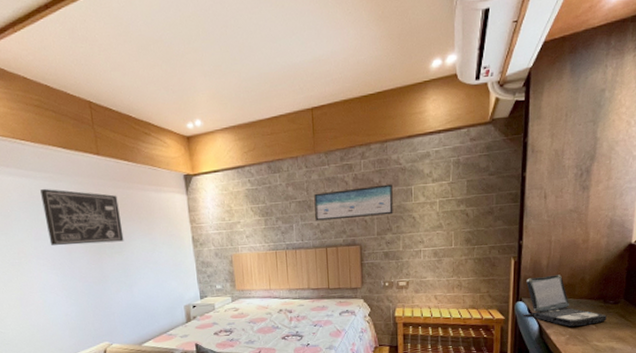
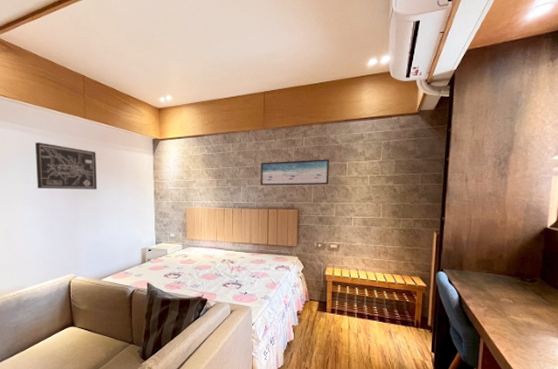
laptop: present [521,275,607,327] -> none [442,250,524,299]

